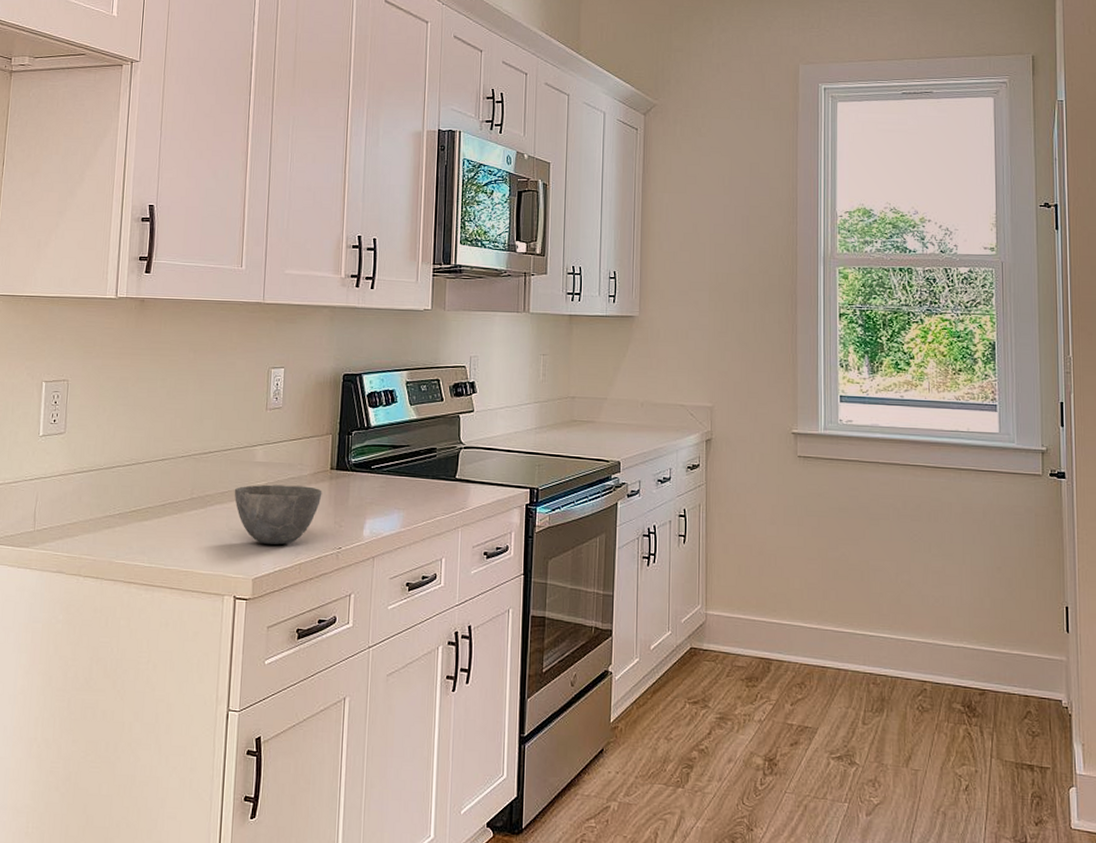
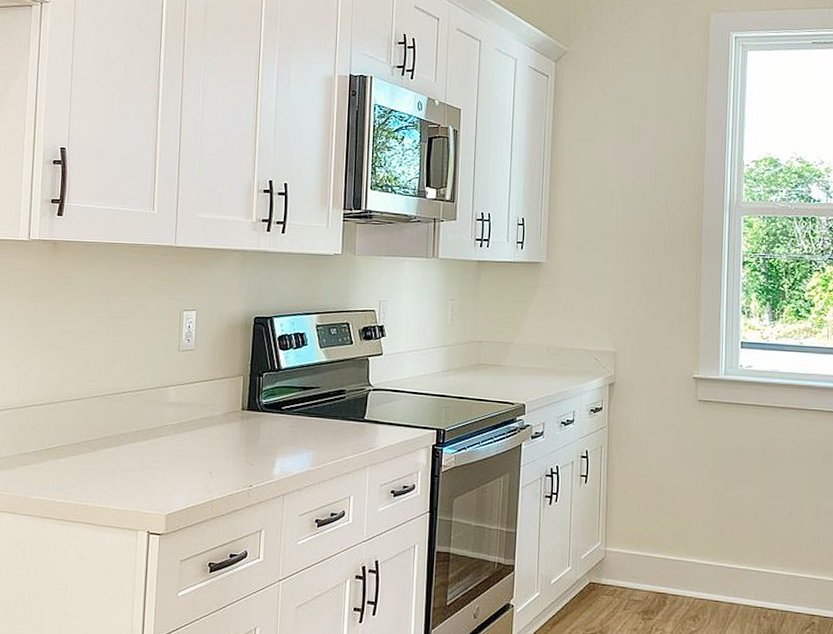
bowl: present [234,484,322,545] -> none [147,424,234,482]

